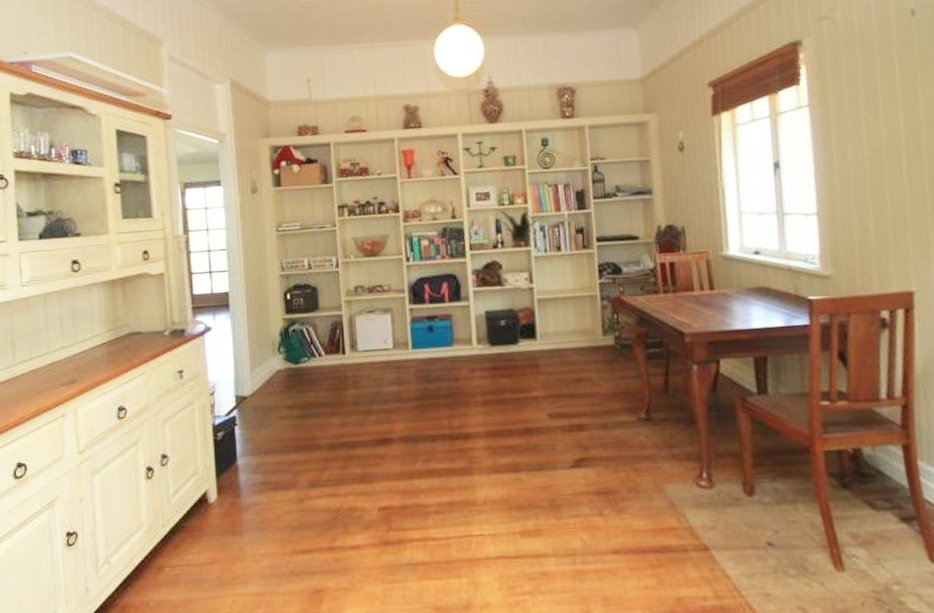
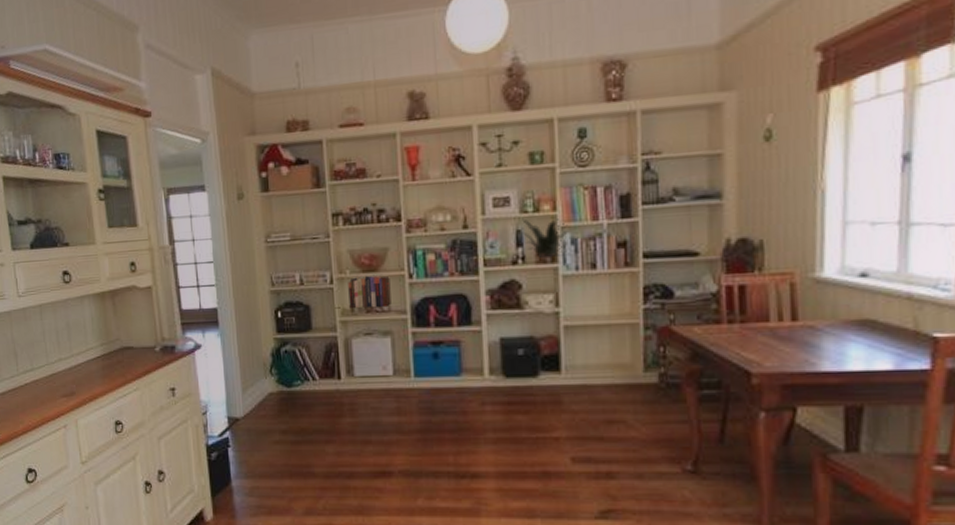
books: none [352,258,391,290] -> present [348,274,391,309]

